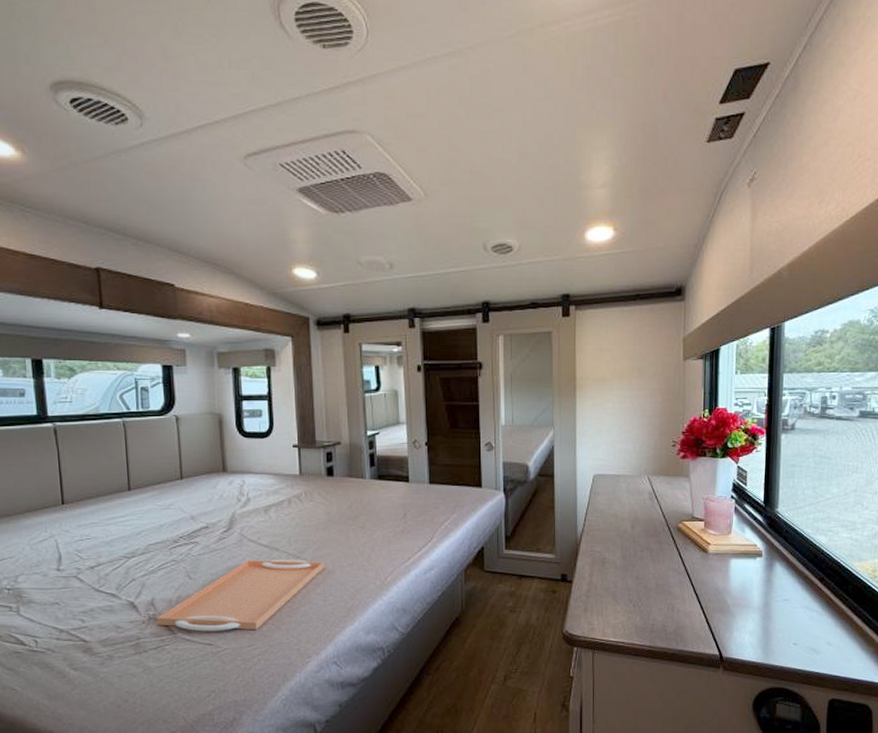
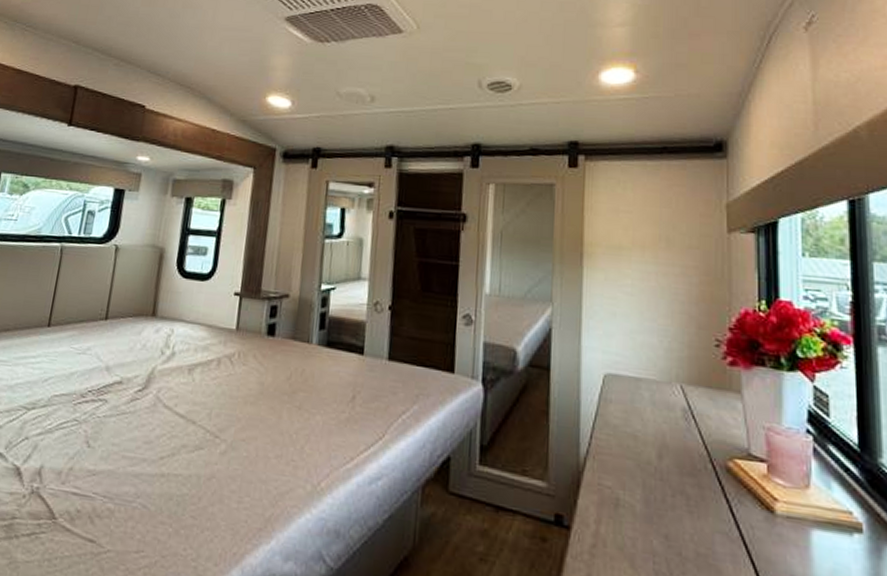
serving tray: present [156,559,325,632] -> none [37,432,247,531]

